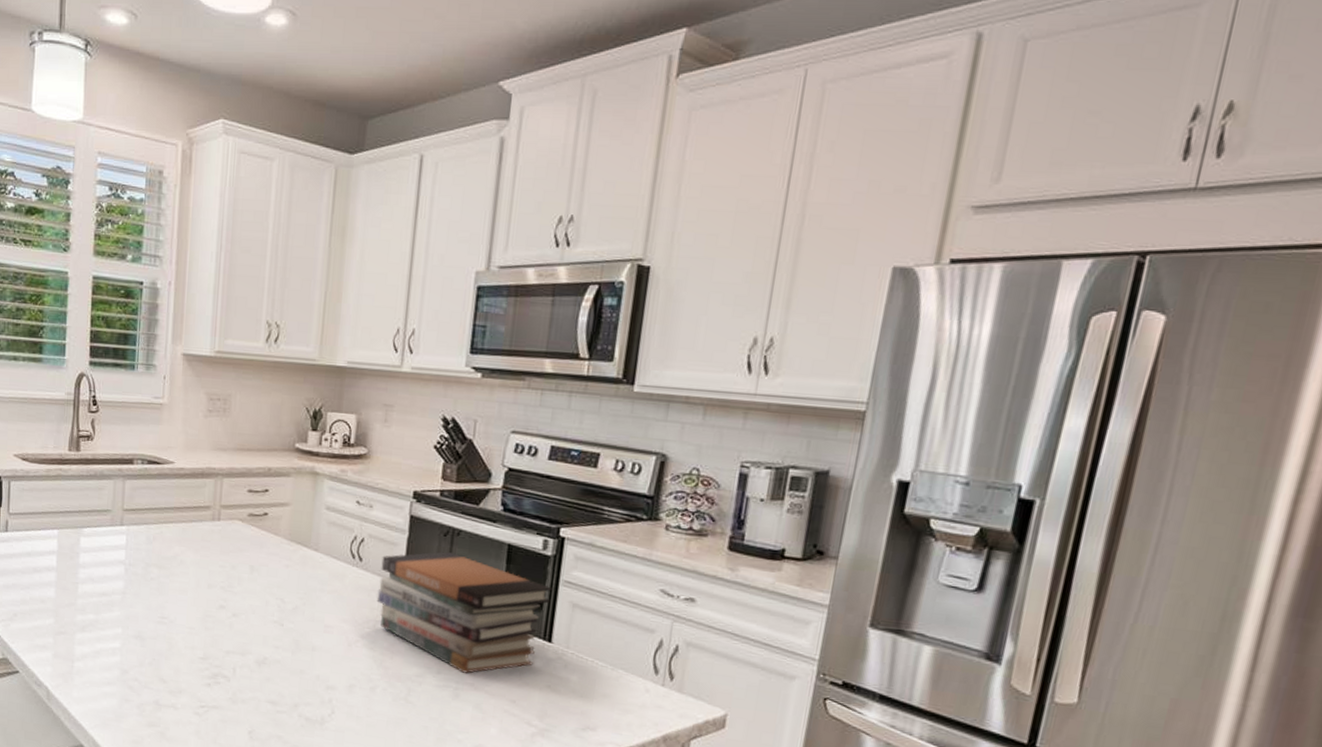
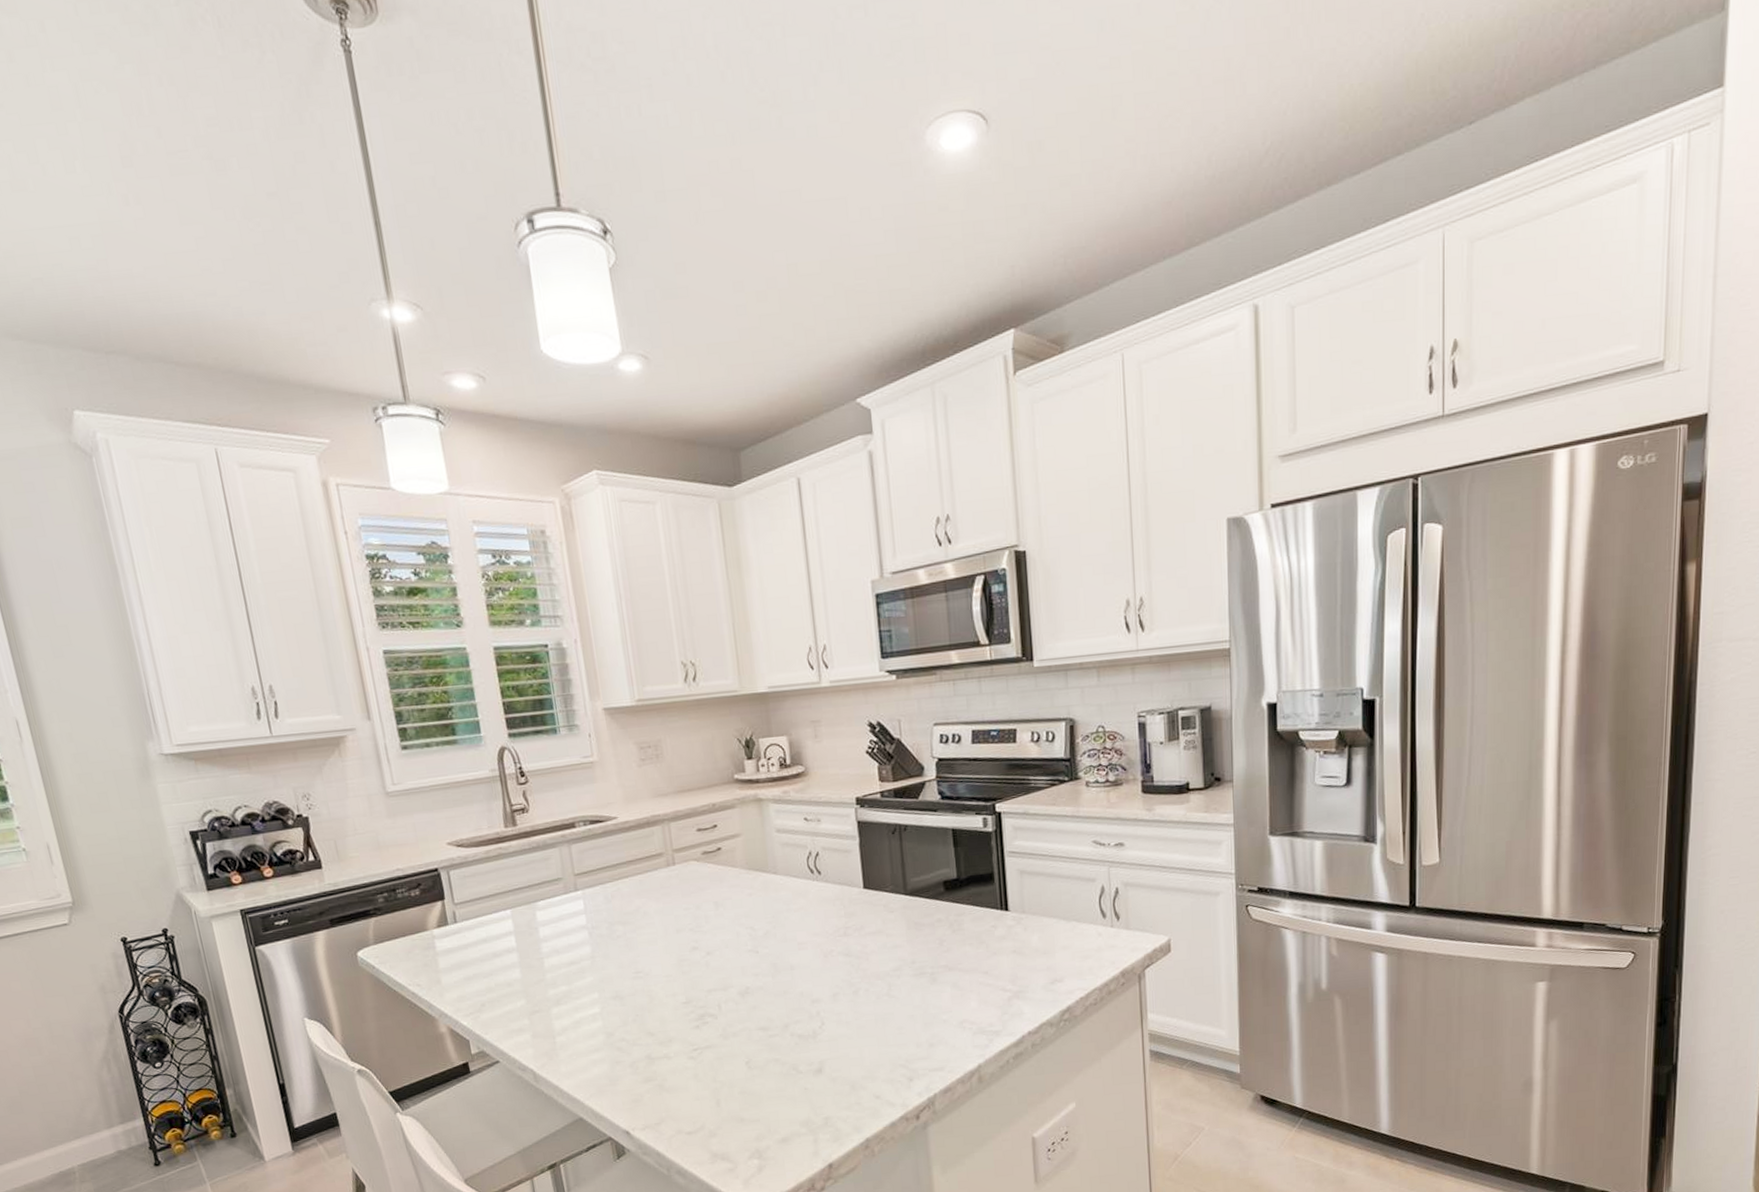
book stack: present [376,551,552,673] -> none [839,847,1000,958]

